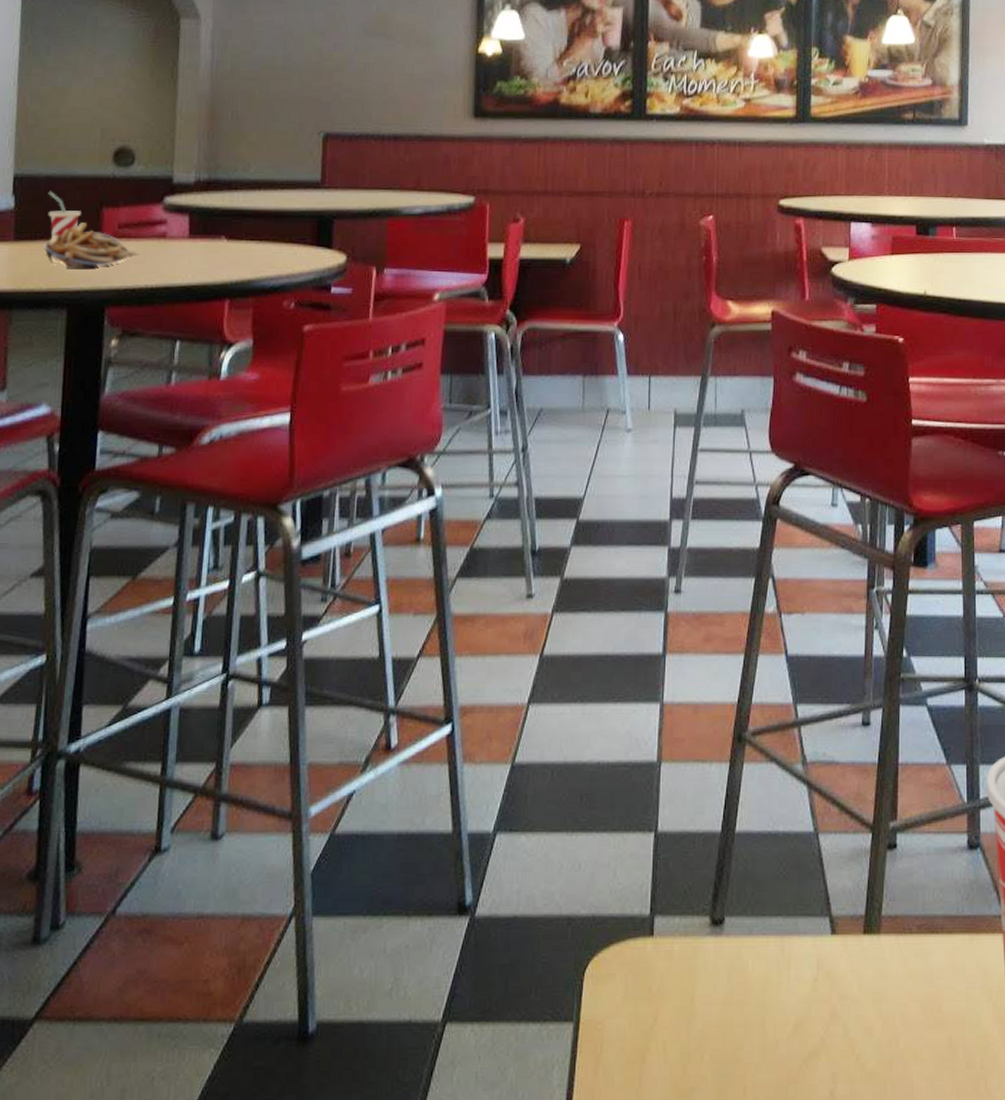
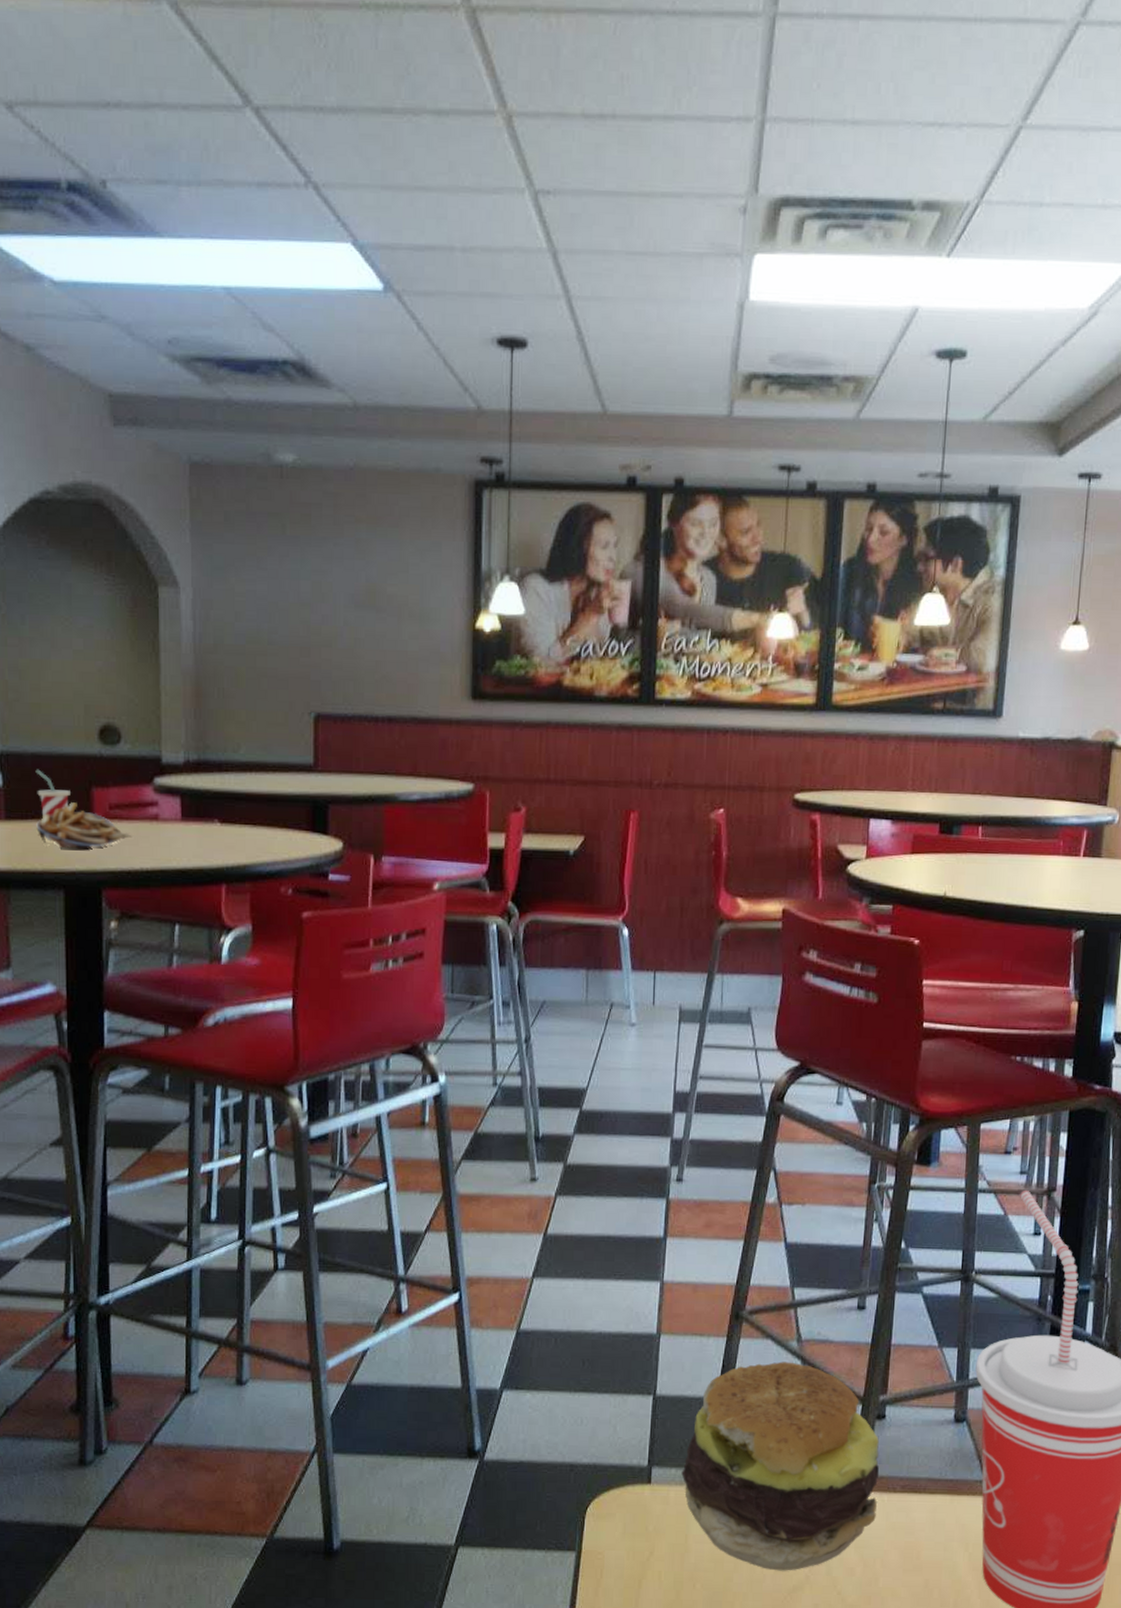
burger: none [686,787,894,1035] -> present [681,1361,880,1571]

